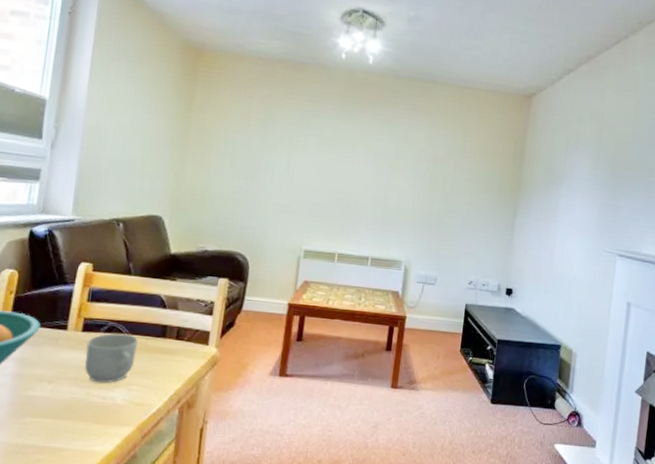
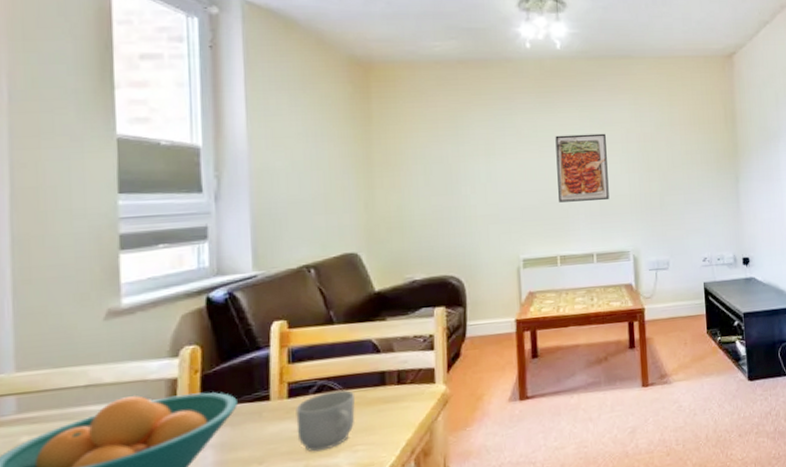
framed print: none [346,143,399,211] -> present [555,133,609,203]

